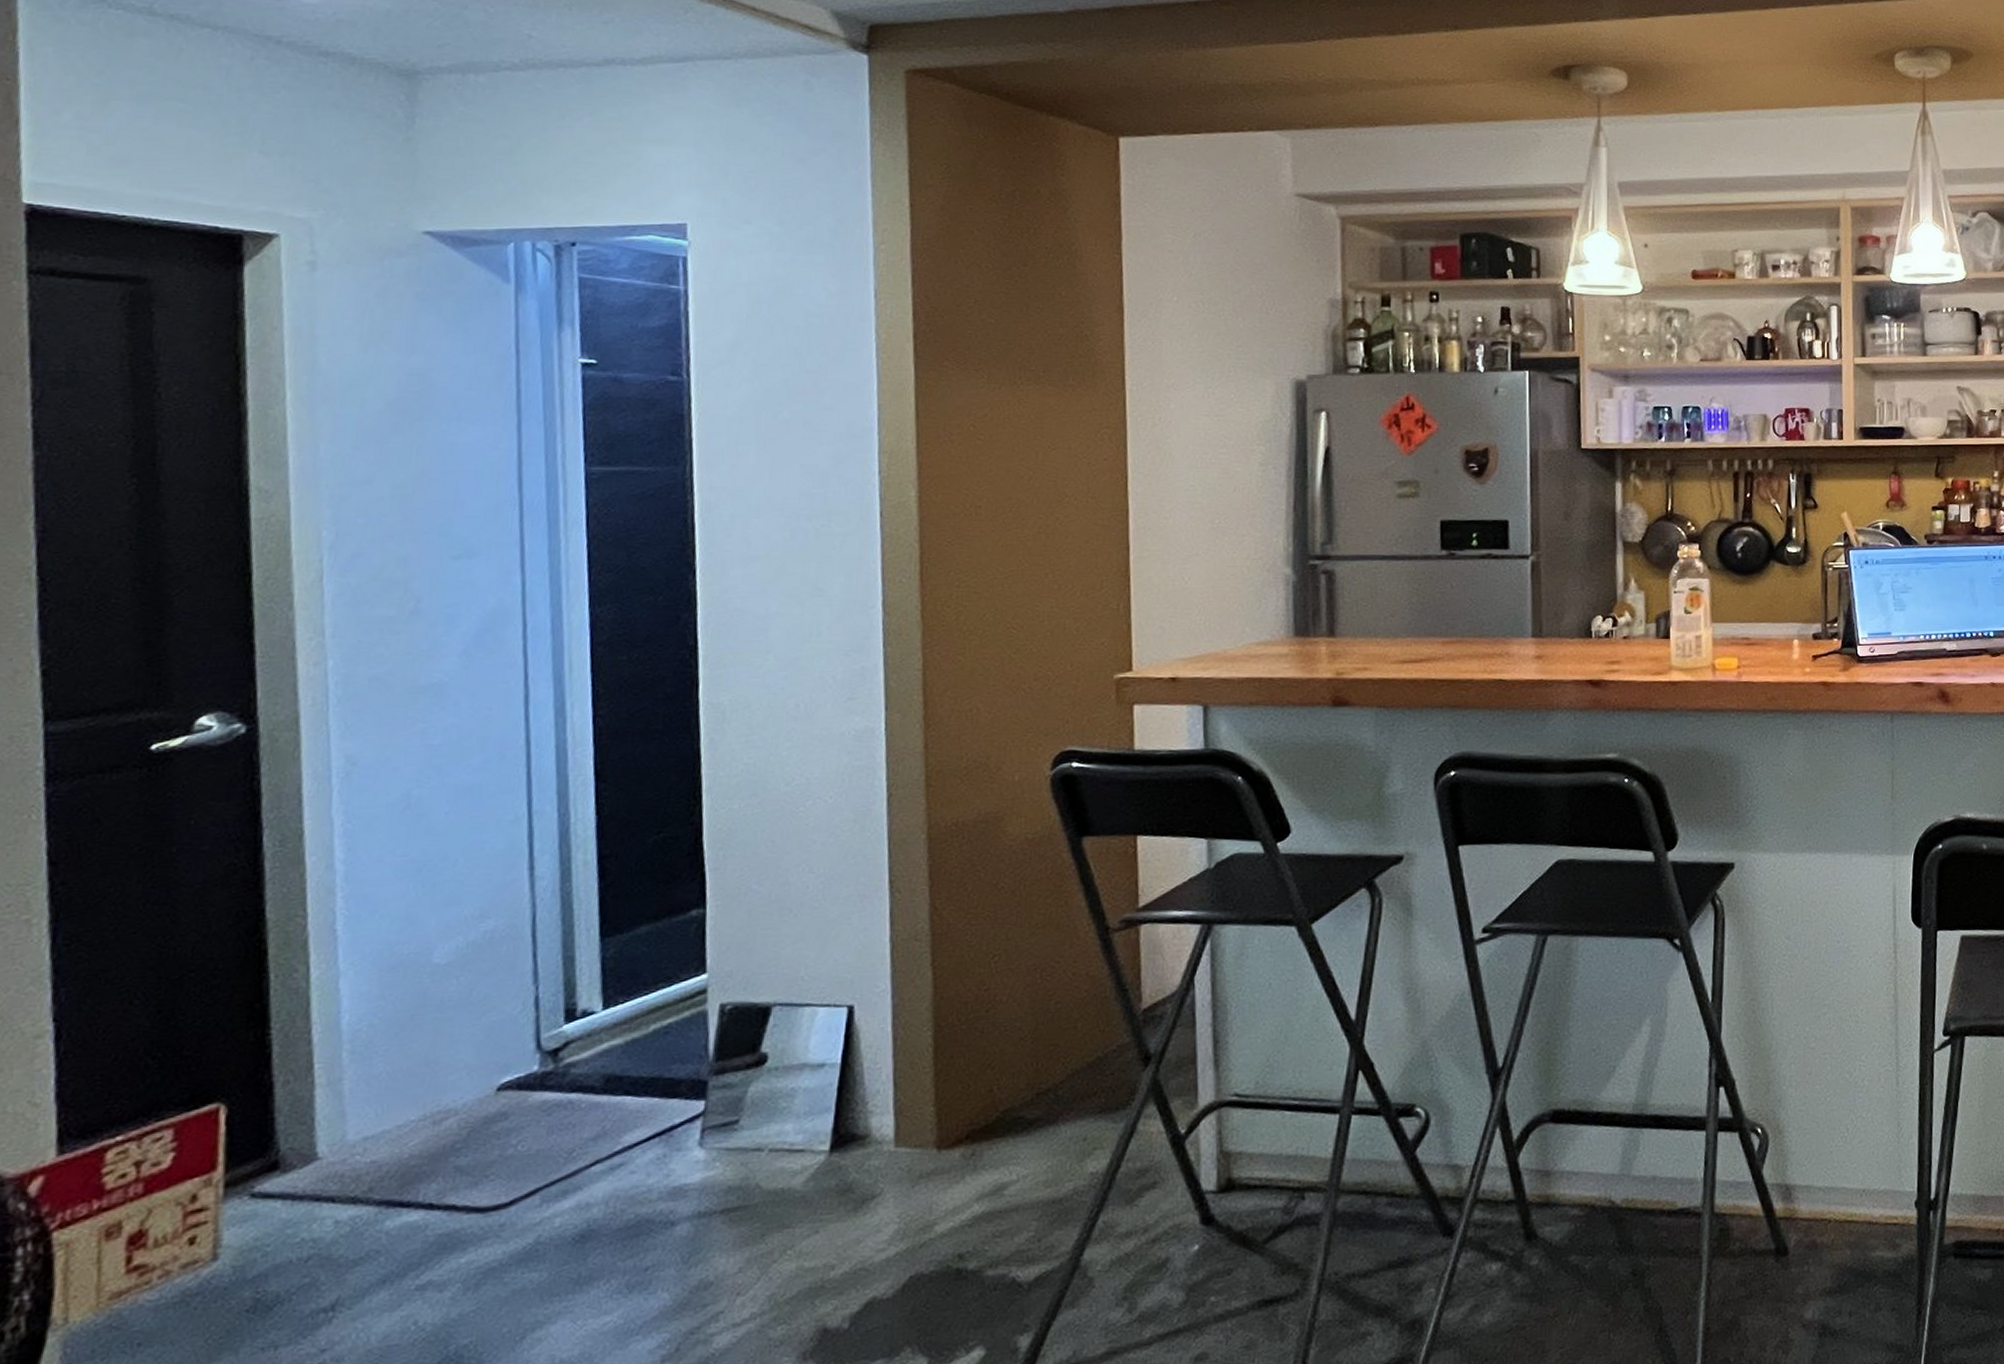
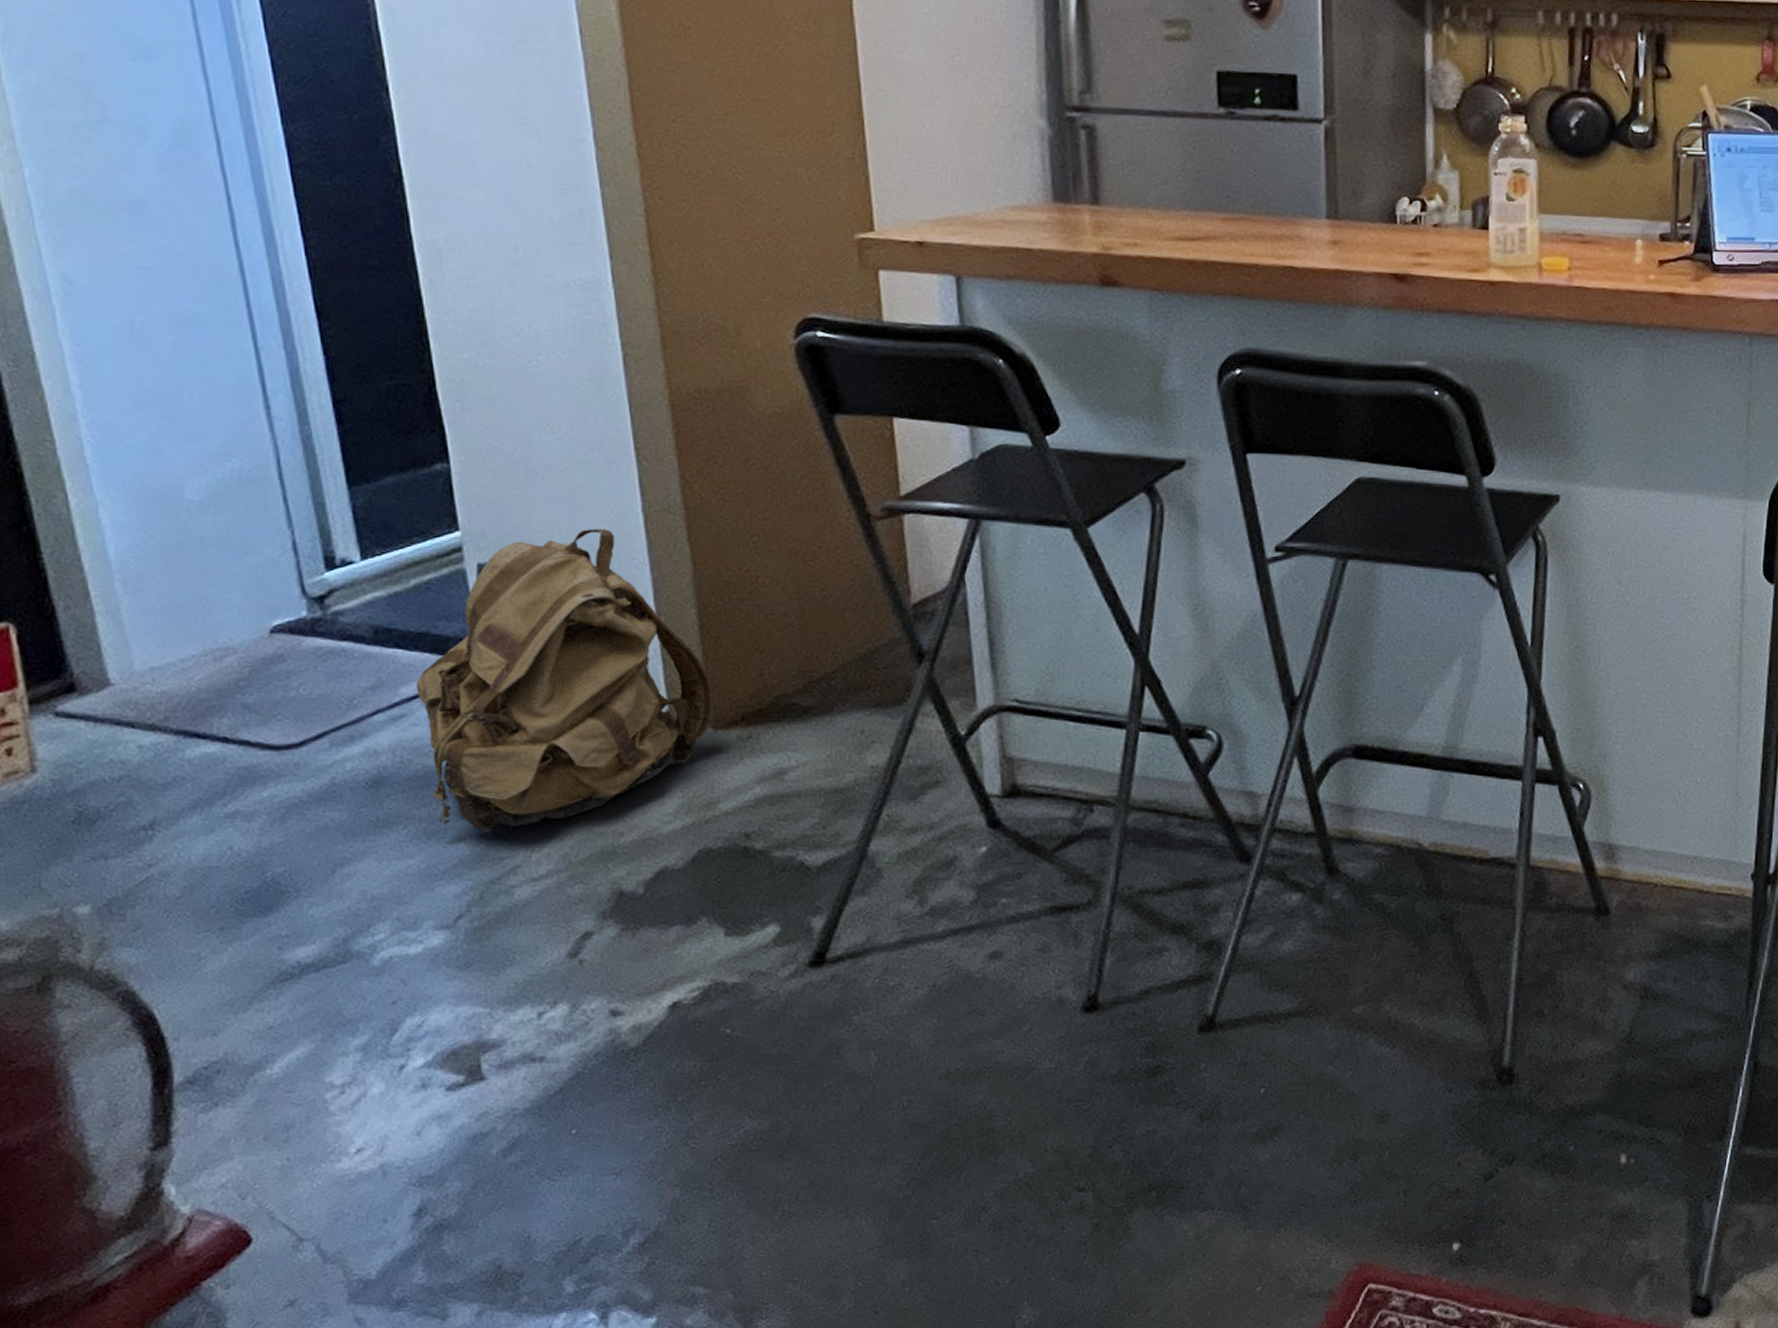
backpack: none [640,960,940,1280] -> present [415,528,713,834]

